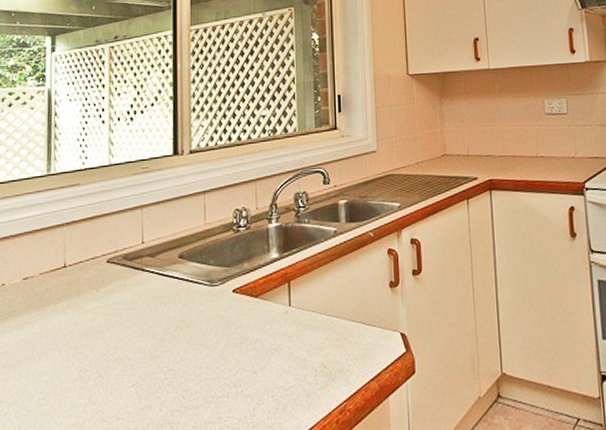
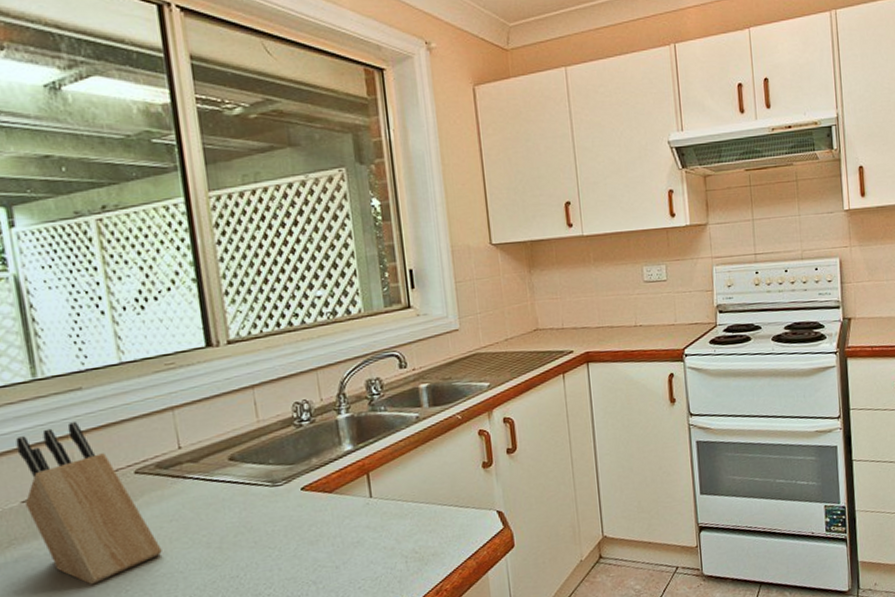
knife block: none [25,213,118,362] -> present [15,422,162,585]

